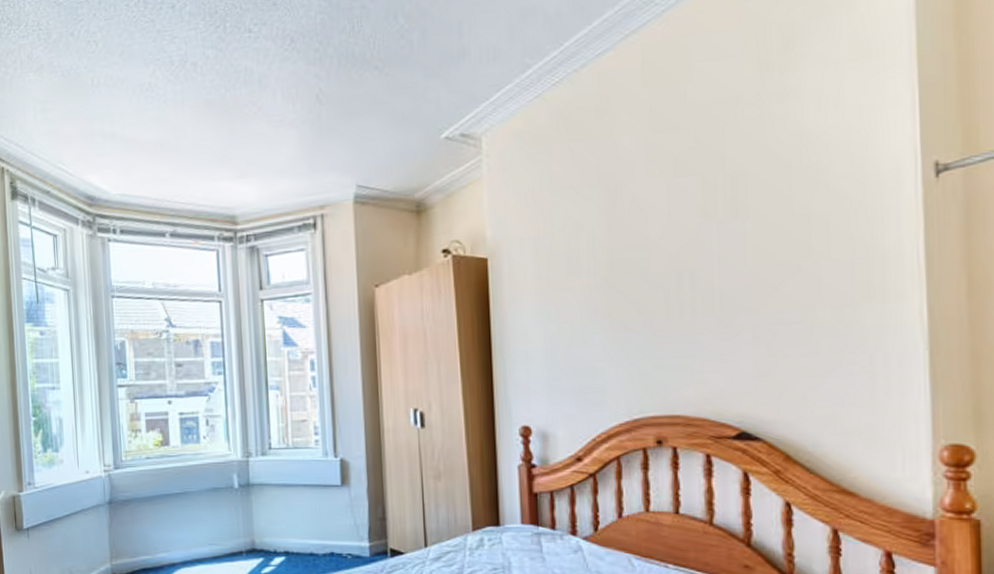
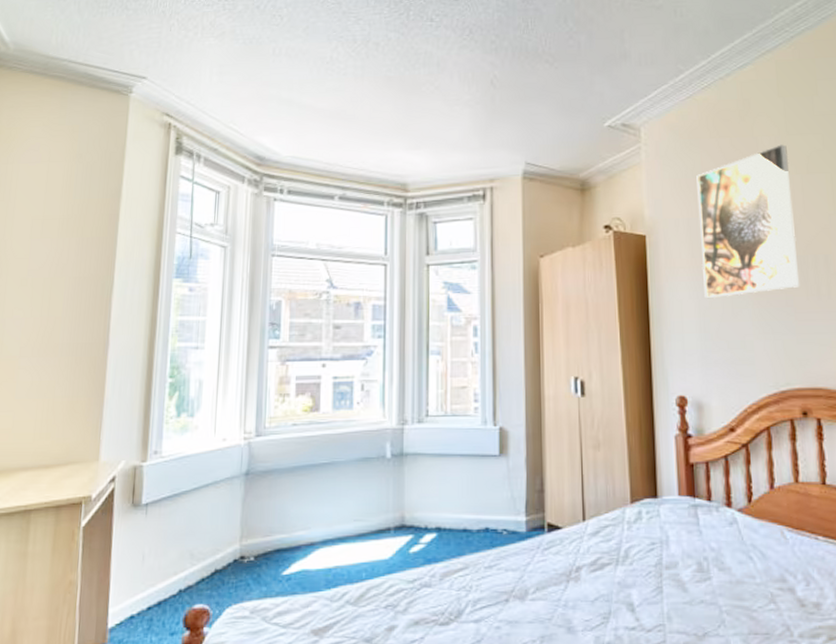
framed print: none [544,145,660,323] -> present [696,144,800,298]

